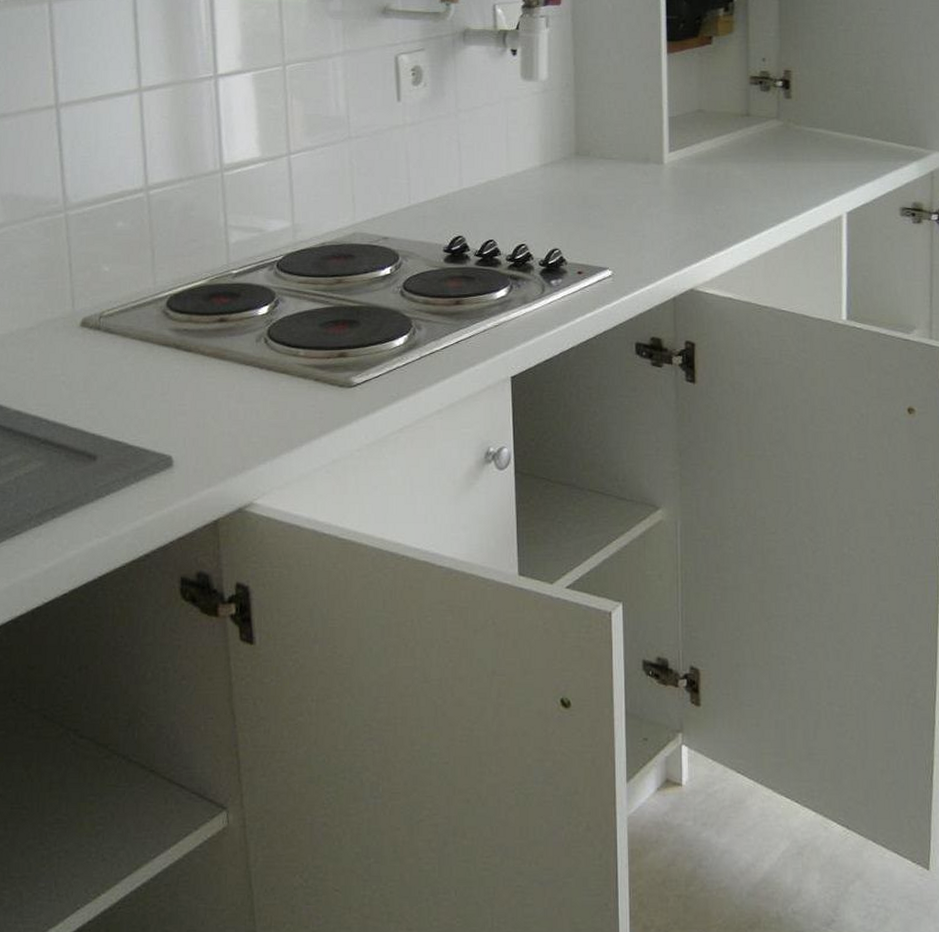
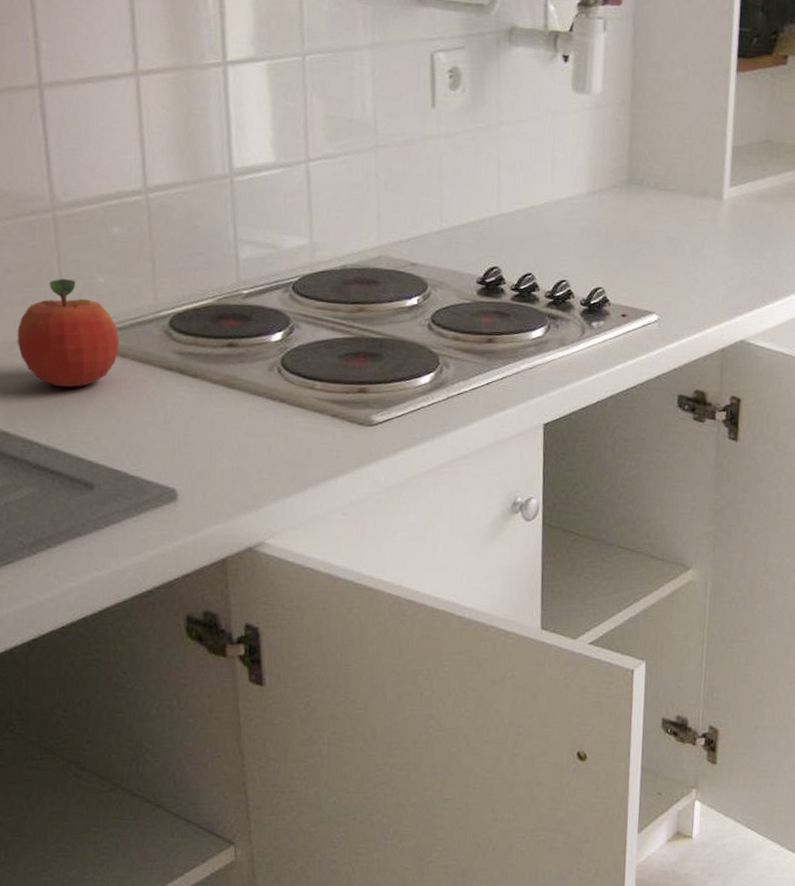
fruit: none [30,269,122,366] -> present [17,278,120,387]

